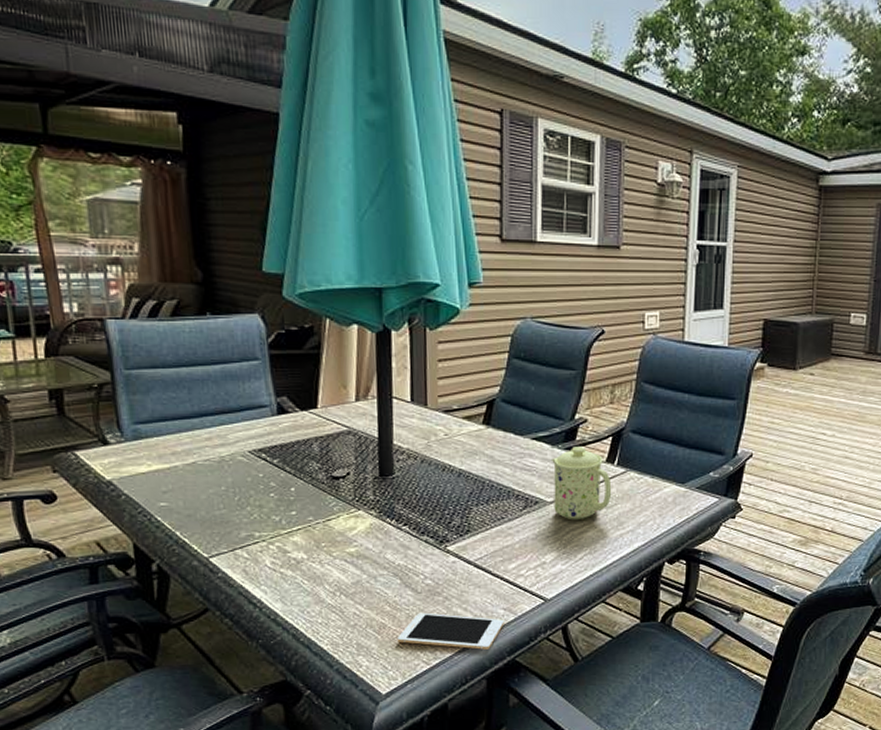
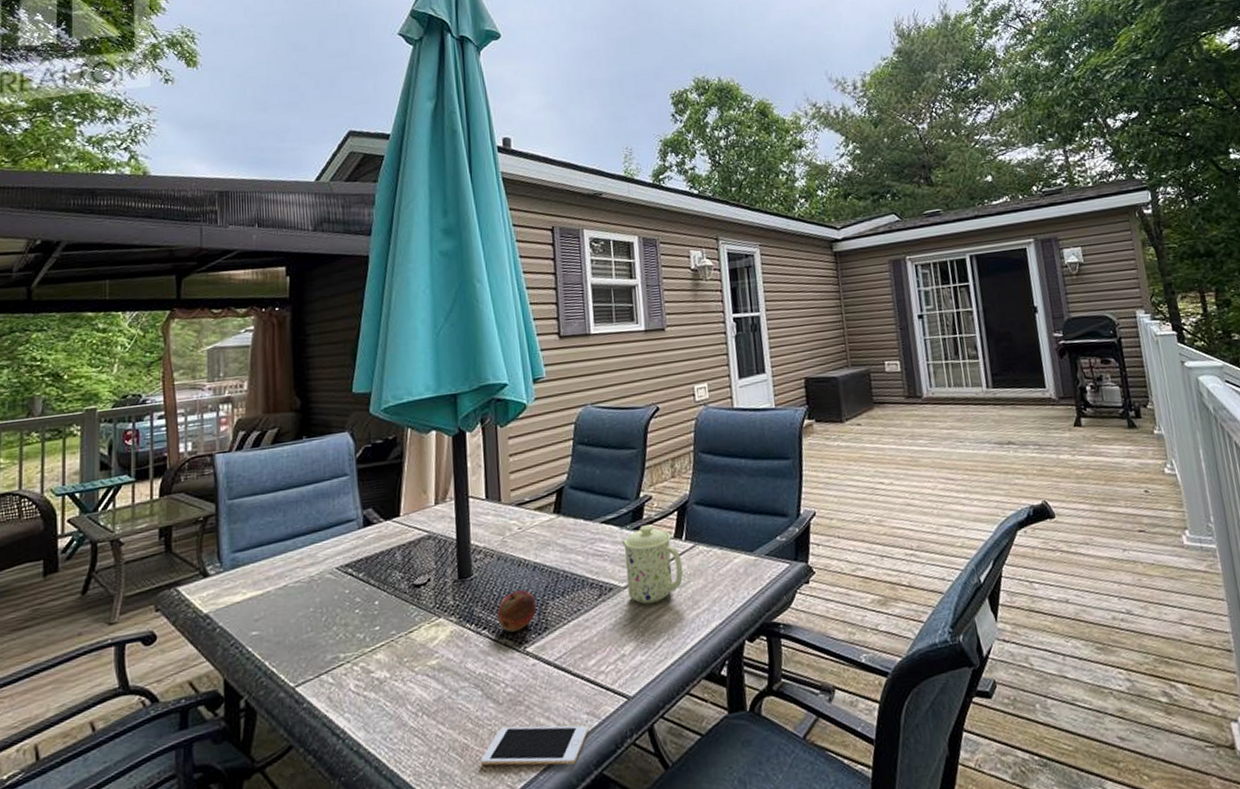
fruit: none [418,493,460,531] -> present [497,589,537,632]

